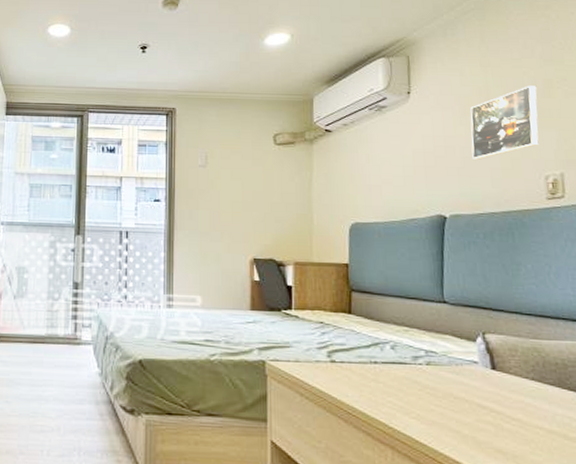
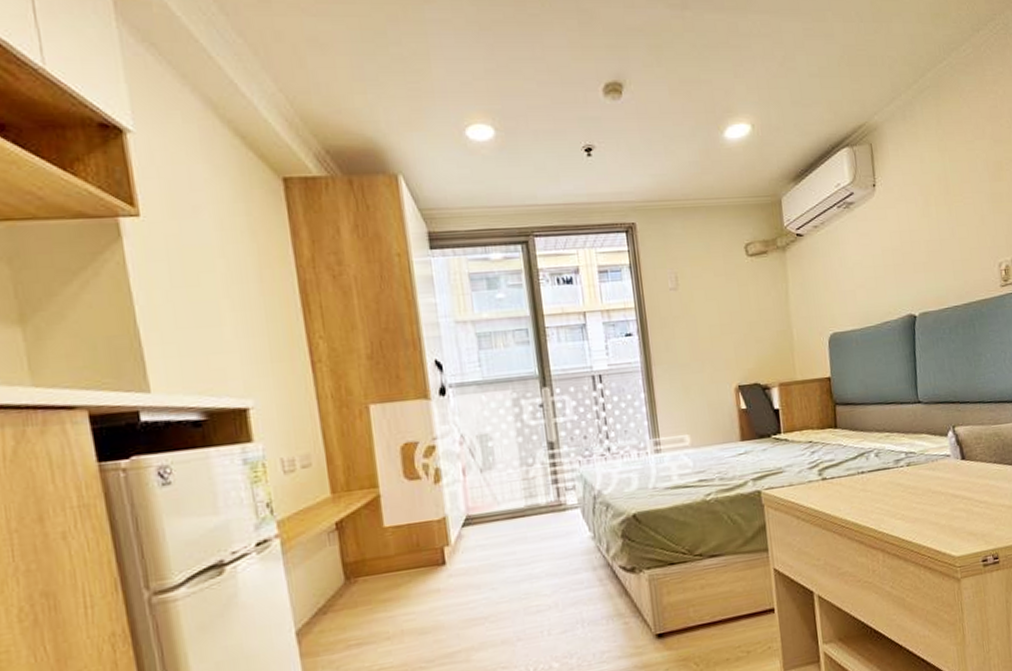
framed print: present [470,85,540,160] -> none [931,169,993,253]

